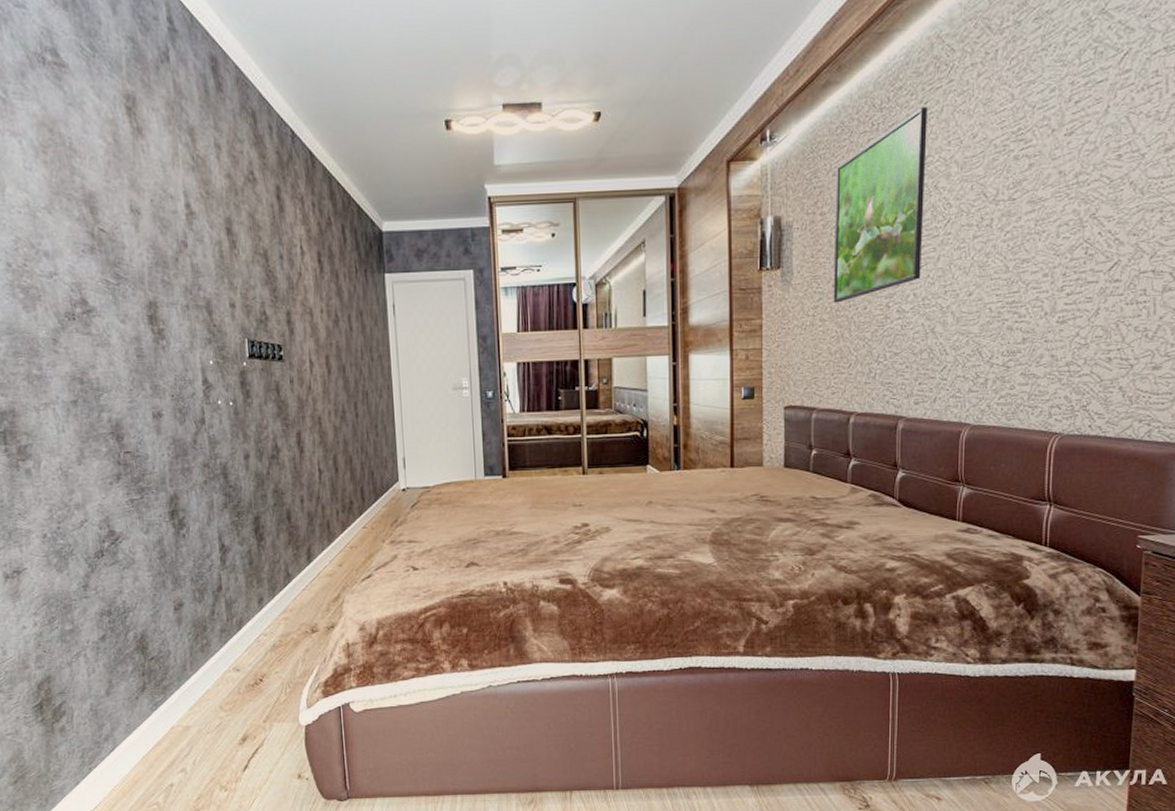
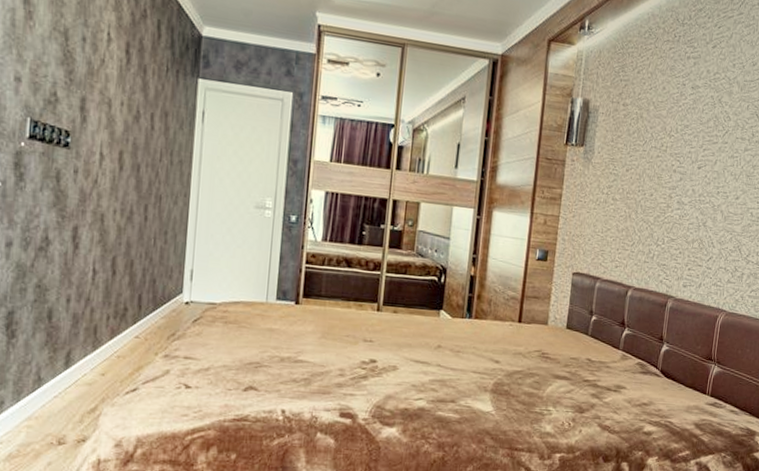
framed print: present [833,106,928,303] -> none [625,29,720,187]

